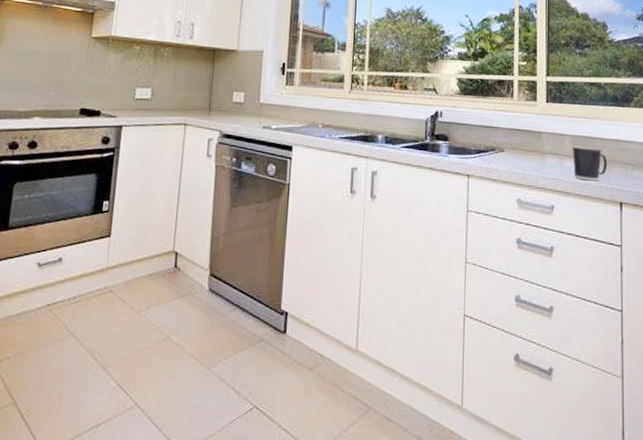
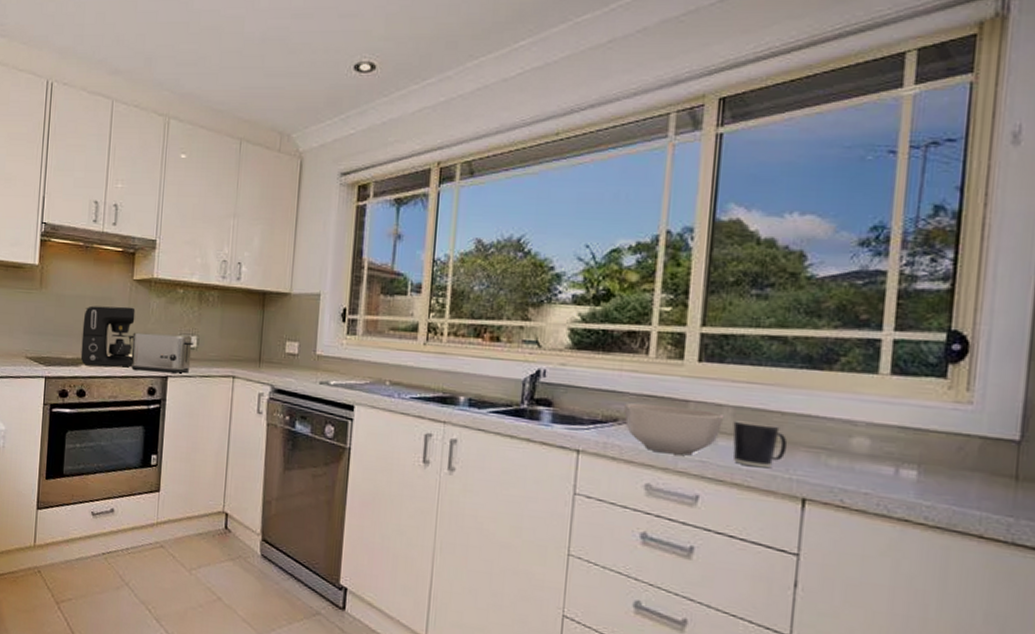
coffee maker: none [34,61,93,118] -> present [80,306,136,367]
toaster: none [85,85,148,124] -> present [130,332,194,375]
bowl: none [499,135,566,175] -> present [624,402,725,456]

